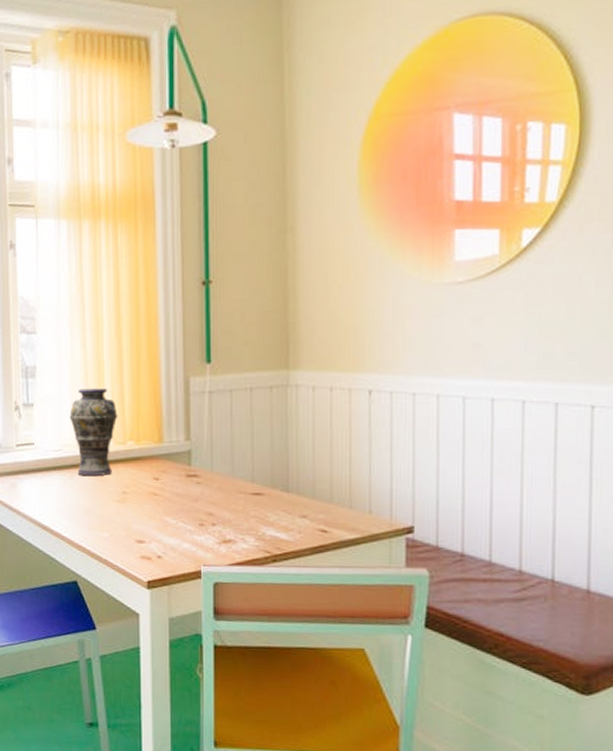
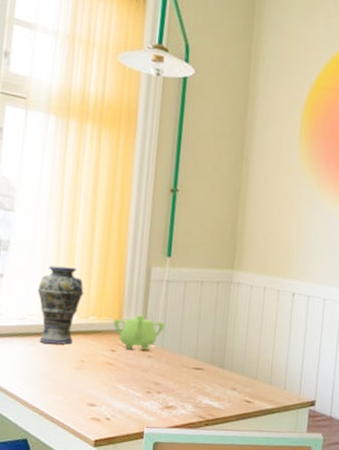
teapot: none [153,434,212,477] -> present [113,314,165,350]

